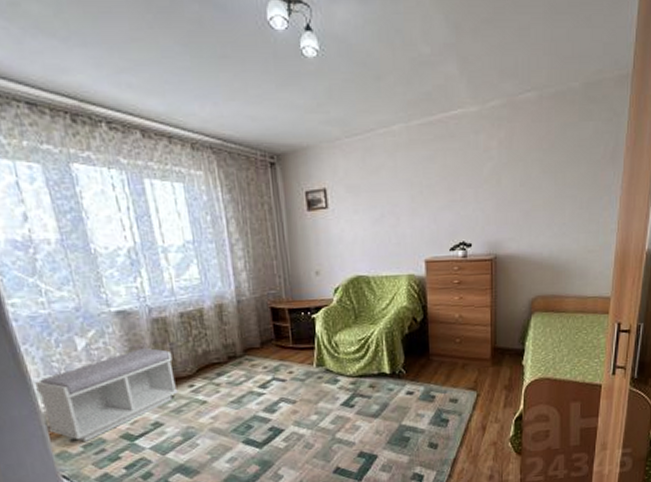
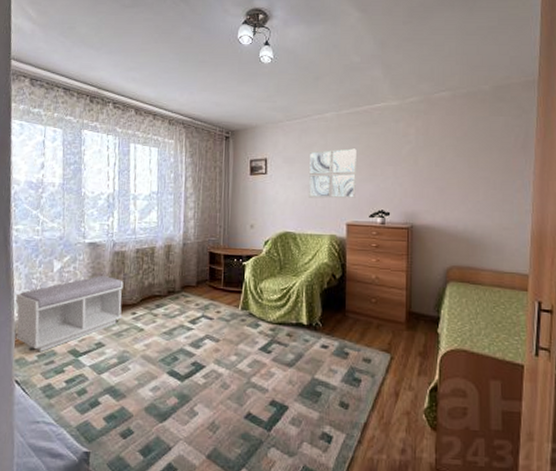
wall art: none [376,169,434,234] -> present [307,148,356,199]

